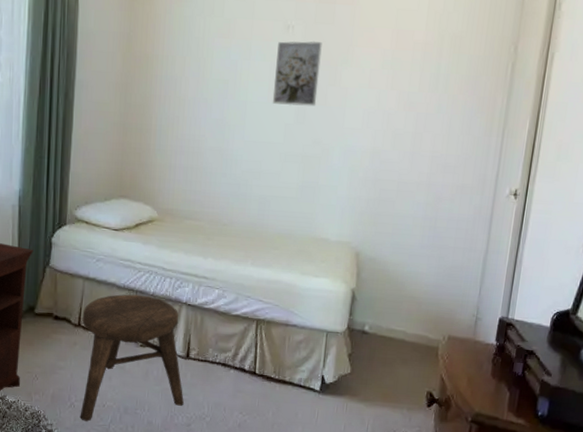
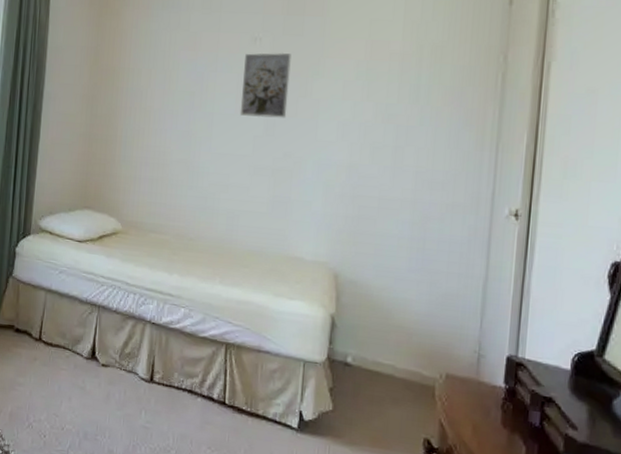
stool: present [80,294,184,422] -> none [37,309,147,445]

